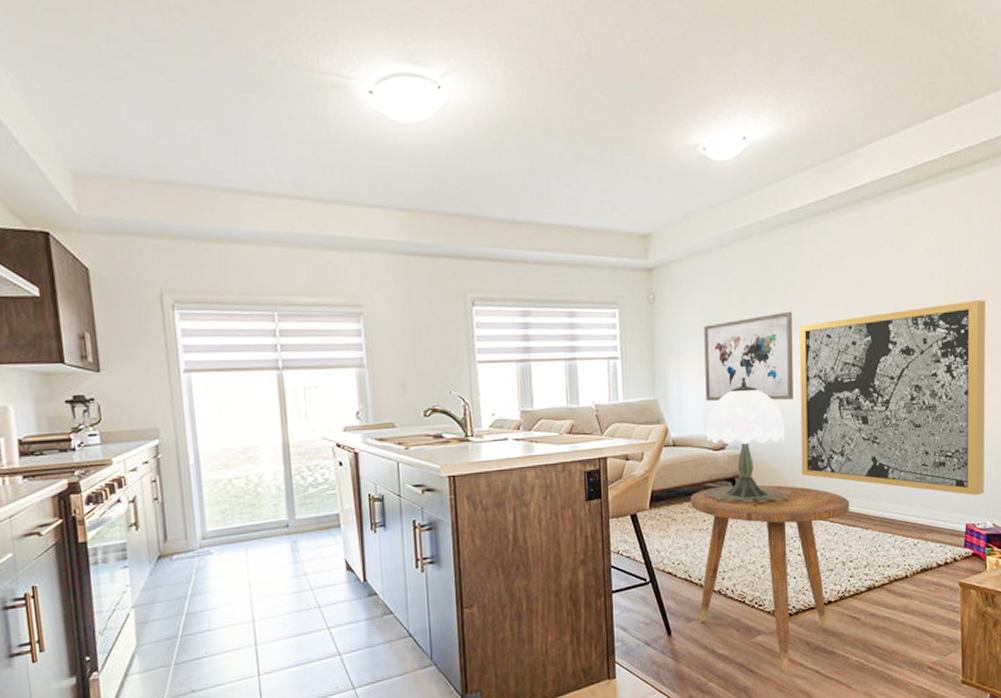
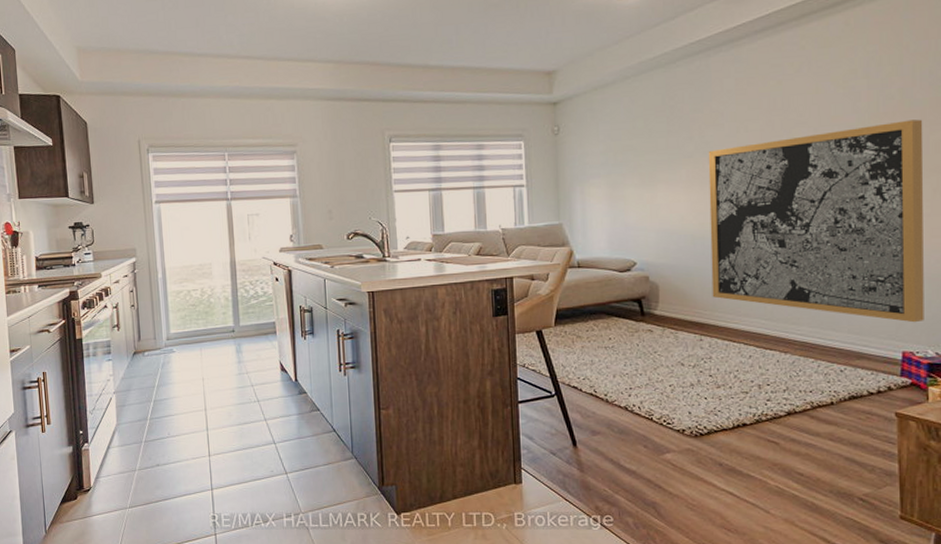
side table: present [690,484,850,674] -> none [595,306,766,493]
table lamp: present [703,376,793,509] -> none [609,201,703,329]
wall art: present [704,311,793,401] -> none [608,137,703,225]

